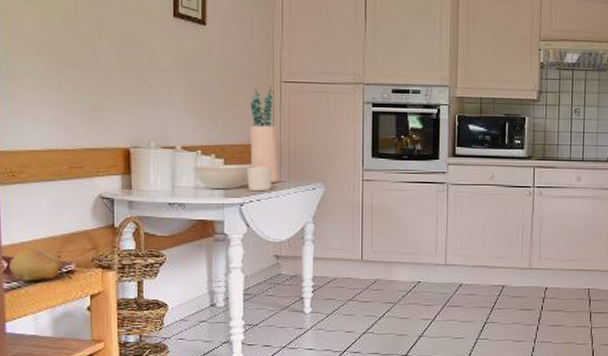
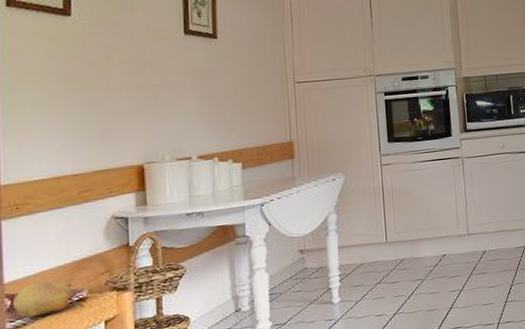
bowl: present [191,164,256,190] -> none [208,164,274,194]
mug: present [247,167,271,192] -> none [266,164,291,191]
vase: present [250,86,278,184] -> none [265,88,298,180]

